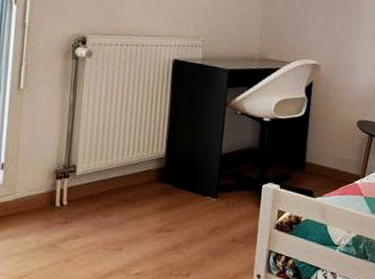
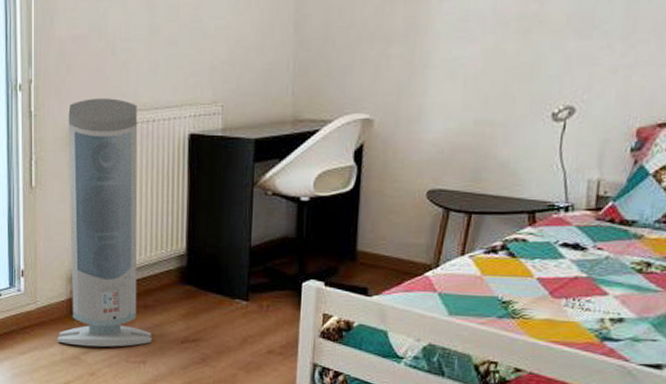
air purifier: none [34,19,130,236] -> present [57,98,152,347]

